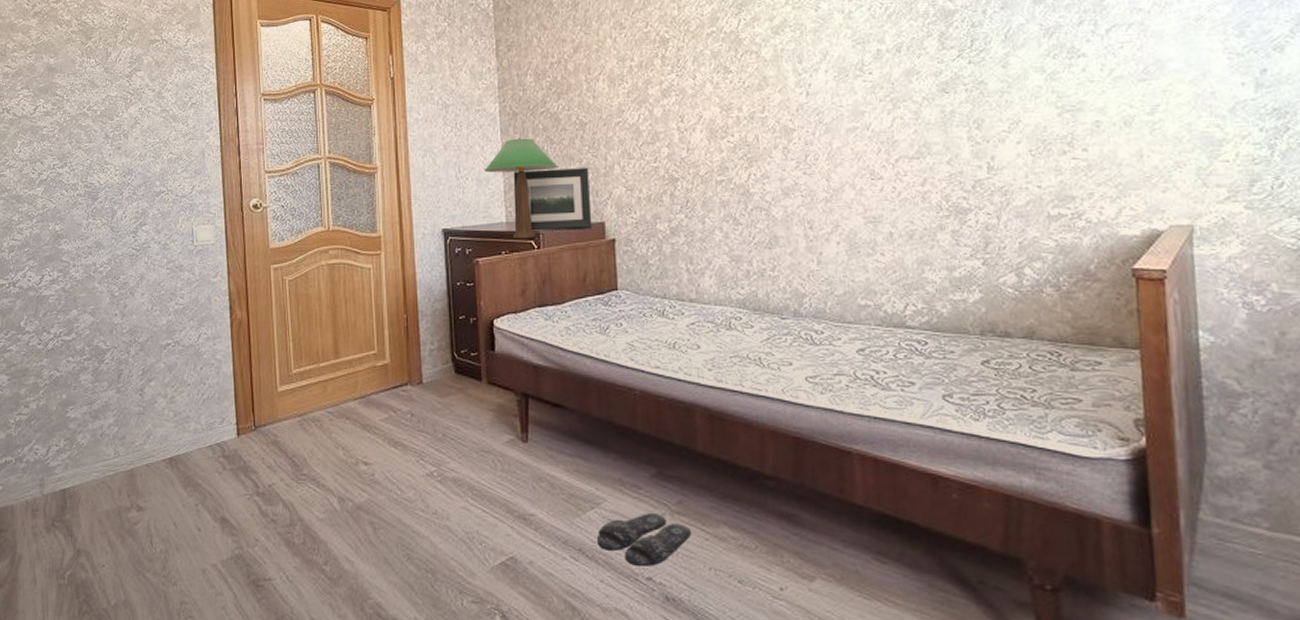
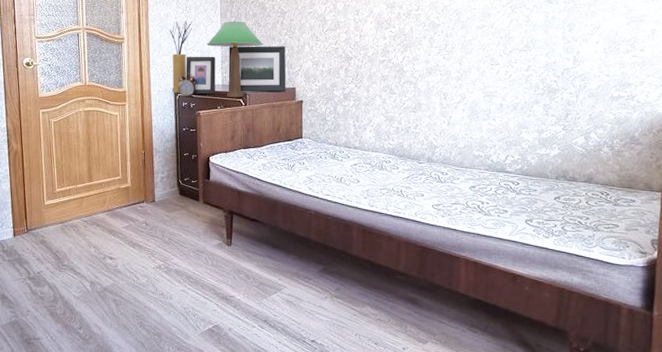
vase: none [436,140,466,237] -> present [170,20,193,94]
alarm clock: none [448,209,472,241] -> present [178,73,196,97]
picture frame: none [458,185,498,237] -> present [186,56,216,95]
slippers: present [597,513,691,566] -> none [278,297,344,333]

